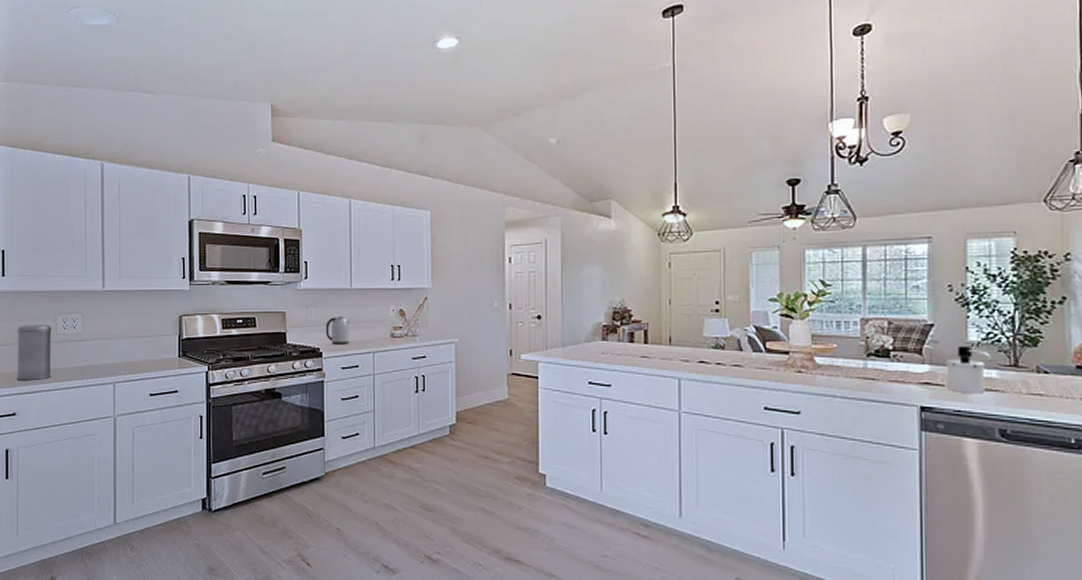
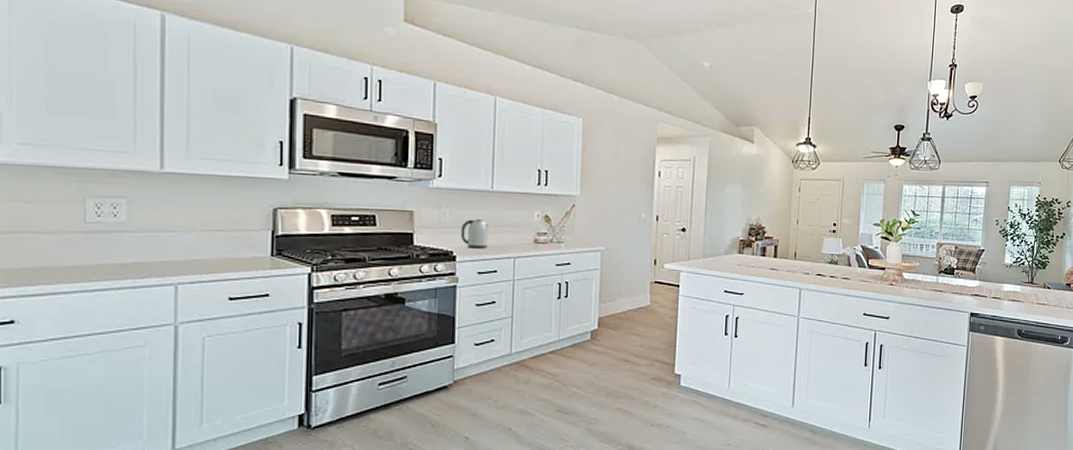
canister: present [16,324,52,381] -> none [15,208,78,280]
soap dispenser: present [945,345,992,394] -> none [988,266,1018,304]

